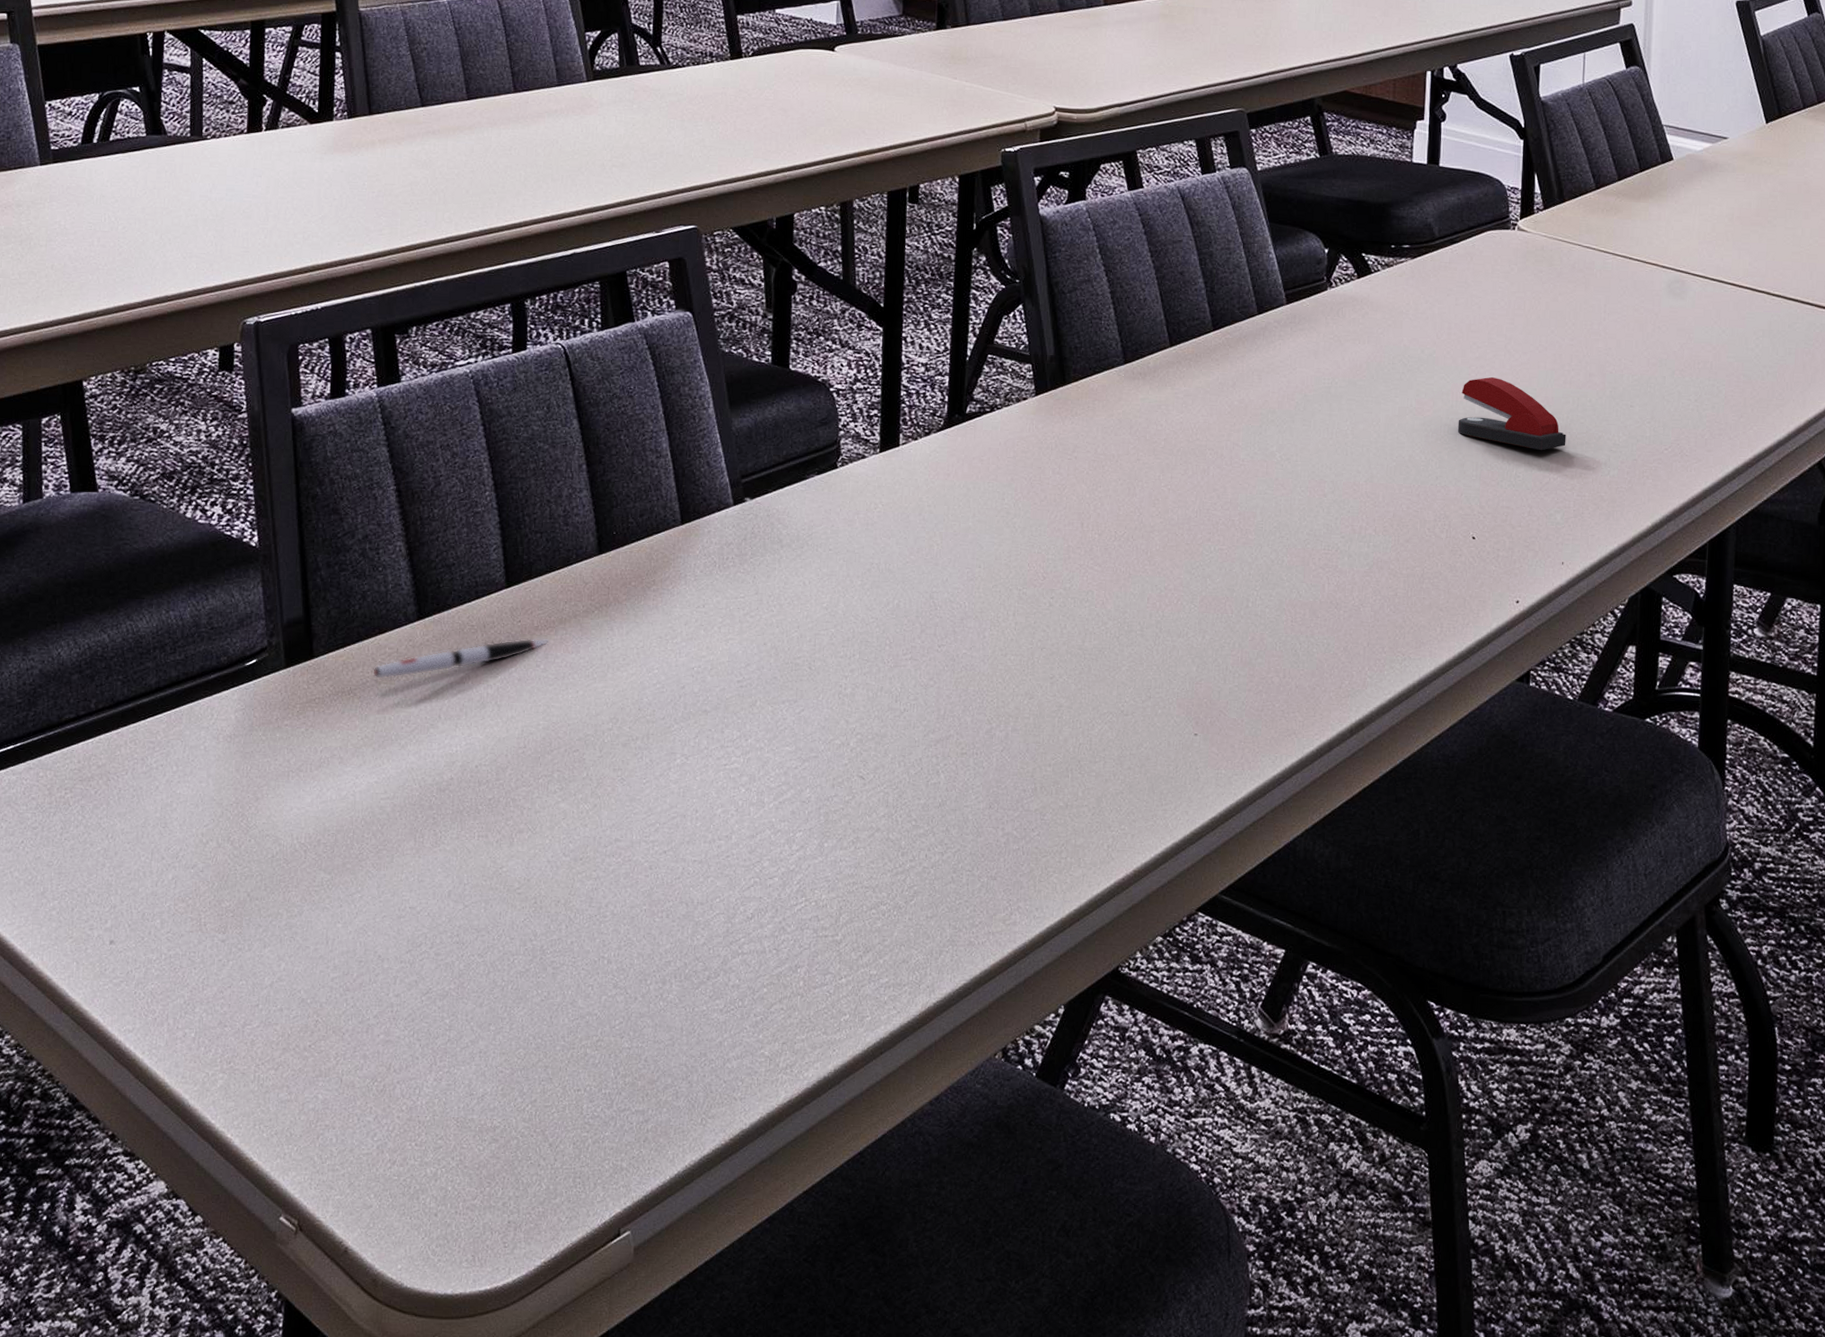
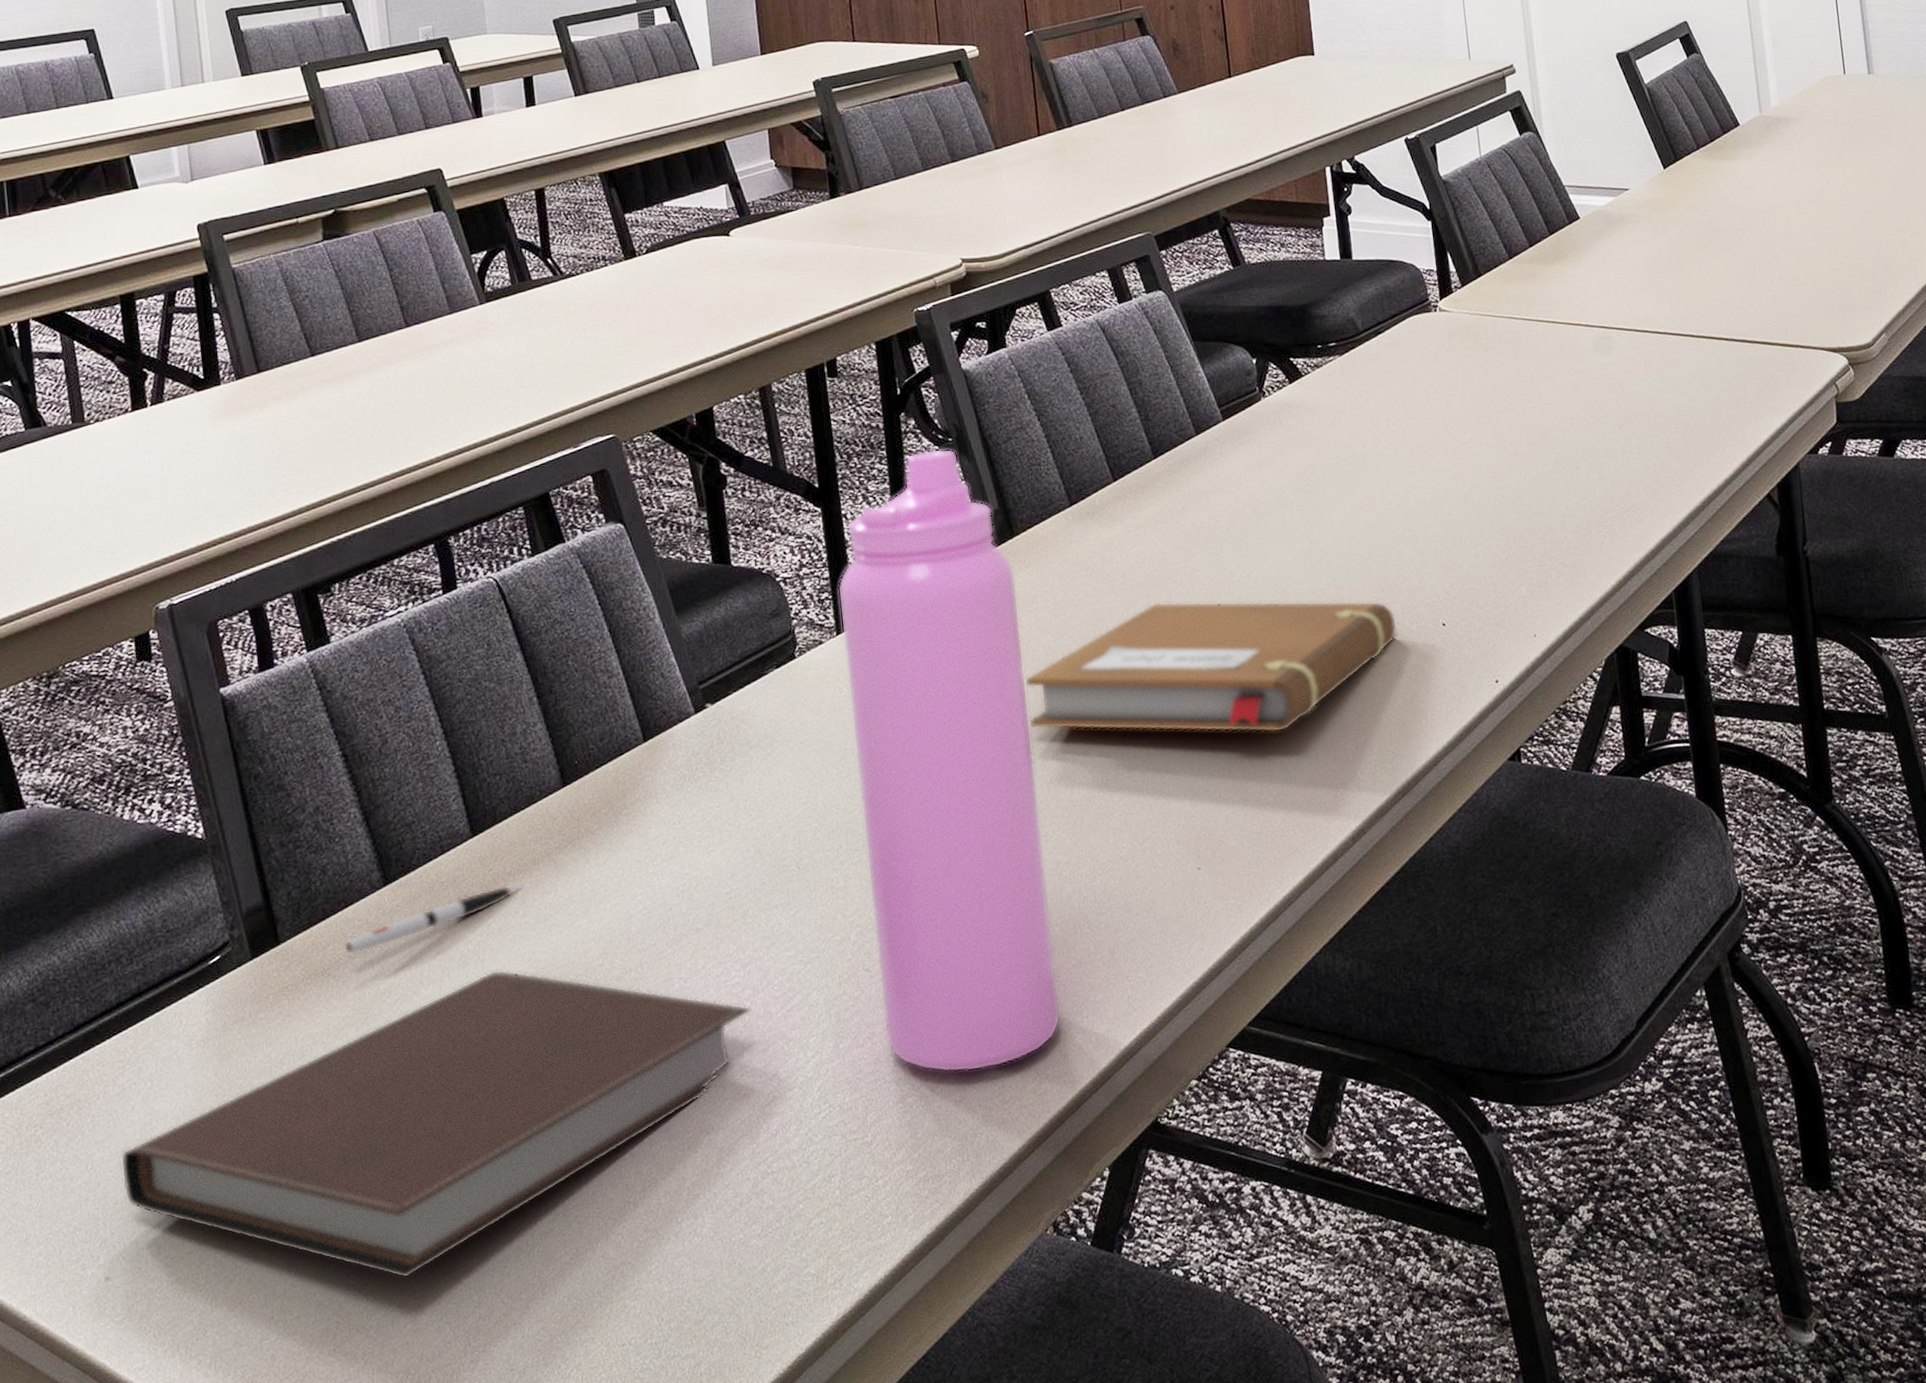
notebook: none [138,717,745,992] -> present [120,970,751,1279]
water bottle: none [869,287,1060,891] -> present [837,448,1061,1073]
notebook: none [1052,471,1428,616] -> present [1025,601,1398,733]
stapler: present [1457,377,1566,451] -> none [1409,461,1520,527]

